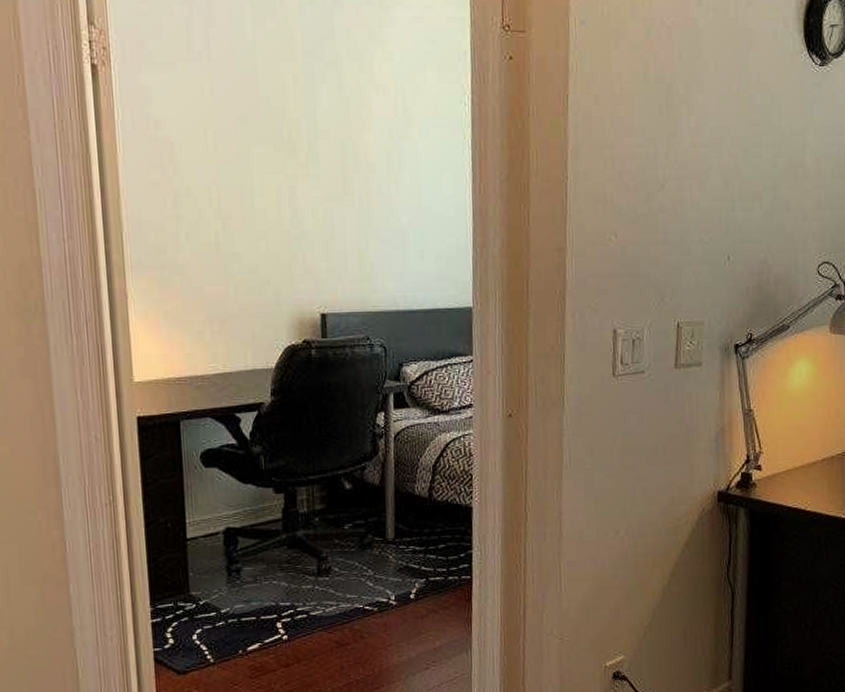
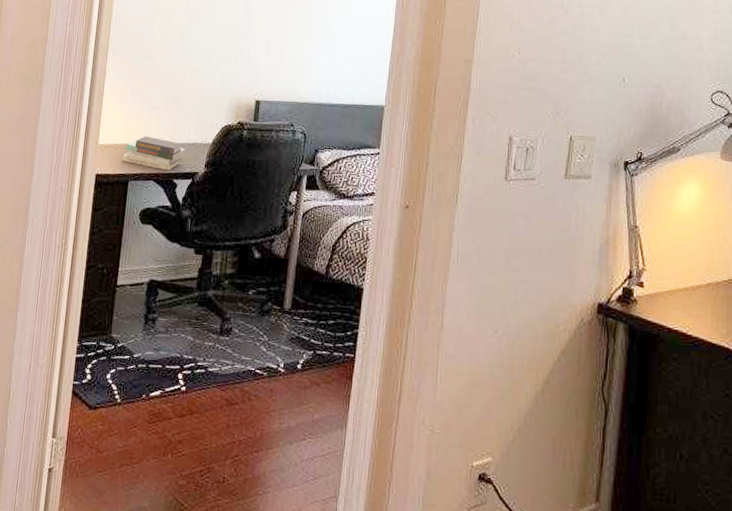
books: none [167,366,245,405] -> present [122,135,186,171]

